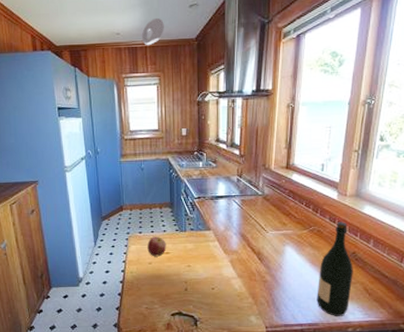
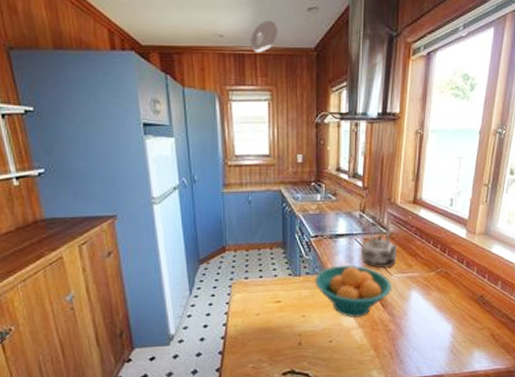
apple: present [147,237,166,257] -> none [255,283,278,307]
fruit bowl: none [198,222,267,268] -> present [314,264,391,317]
kettle: none [239,184,273,225] -> present [361,221,398,268]
wine bottle: present [317,222,353,316] -> none [442,263,481,366]

